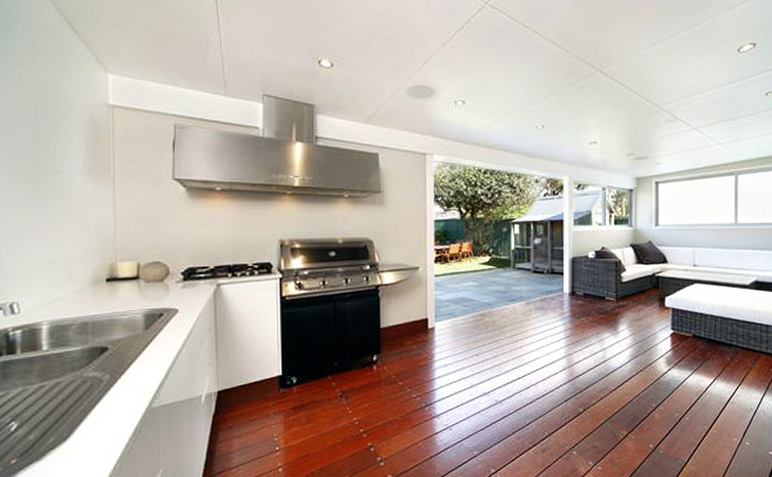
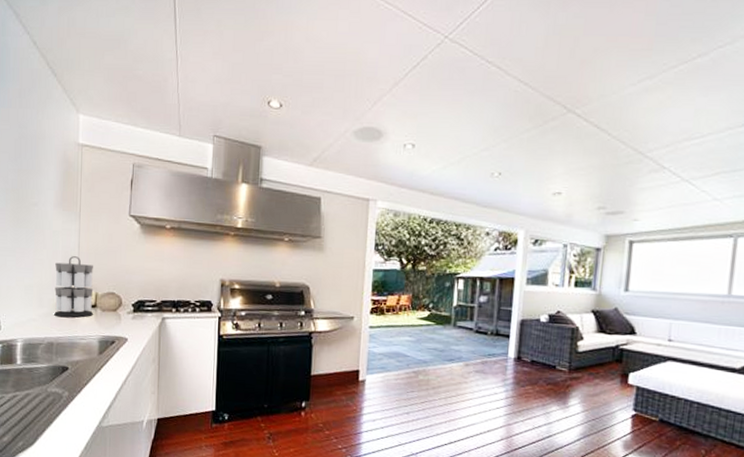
spice rack: none [86,226,135,293] -> present [54,256,94,318]

